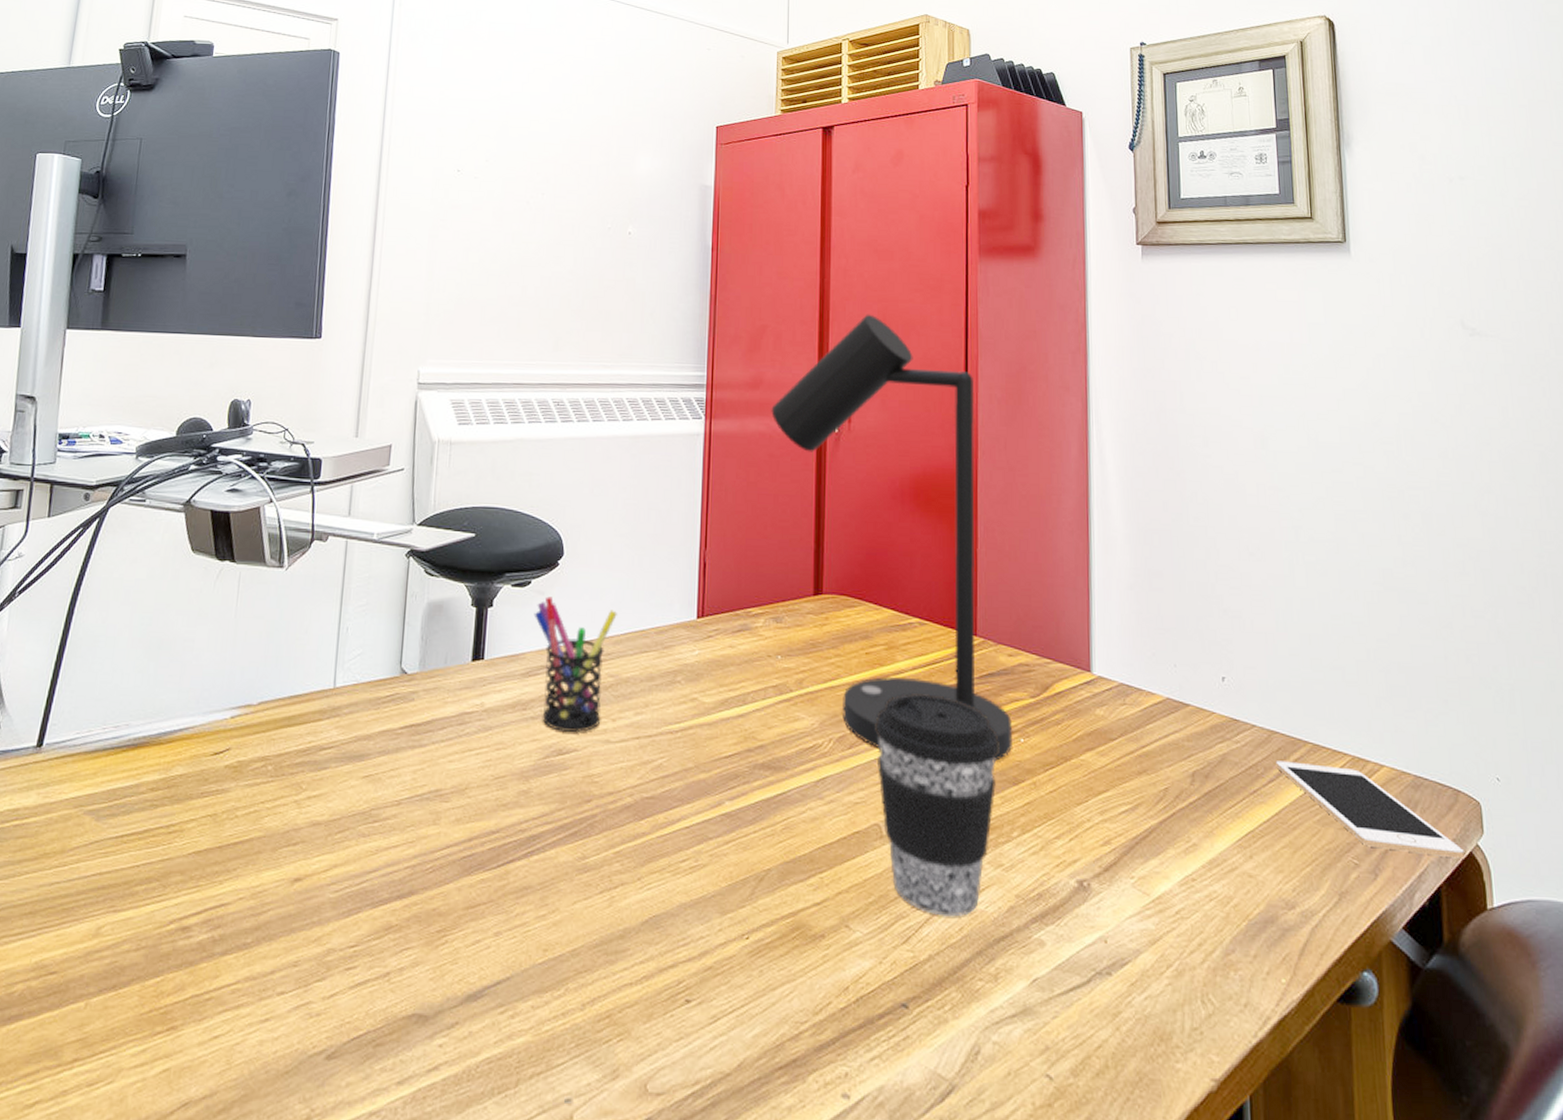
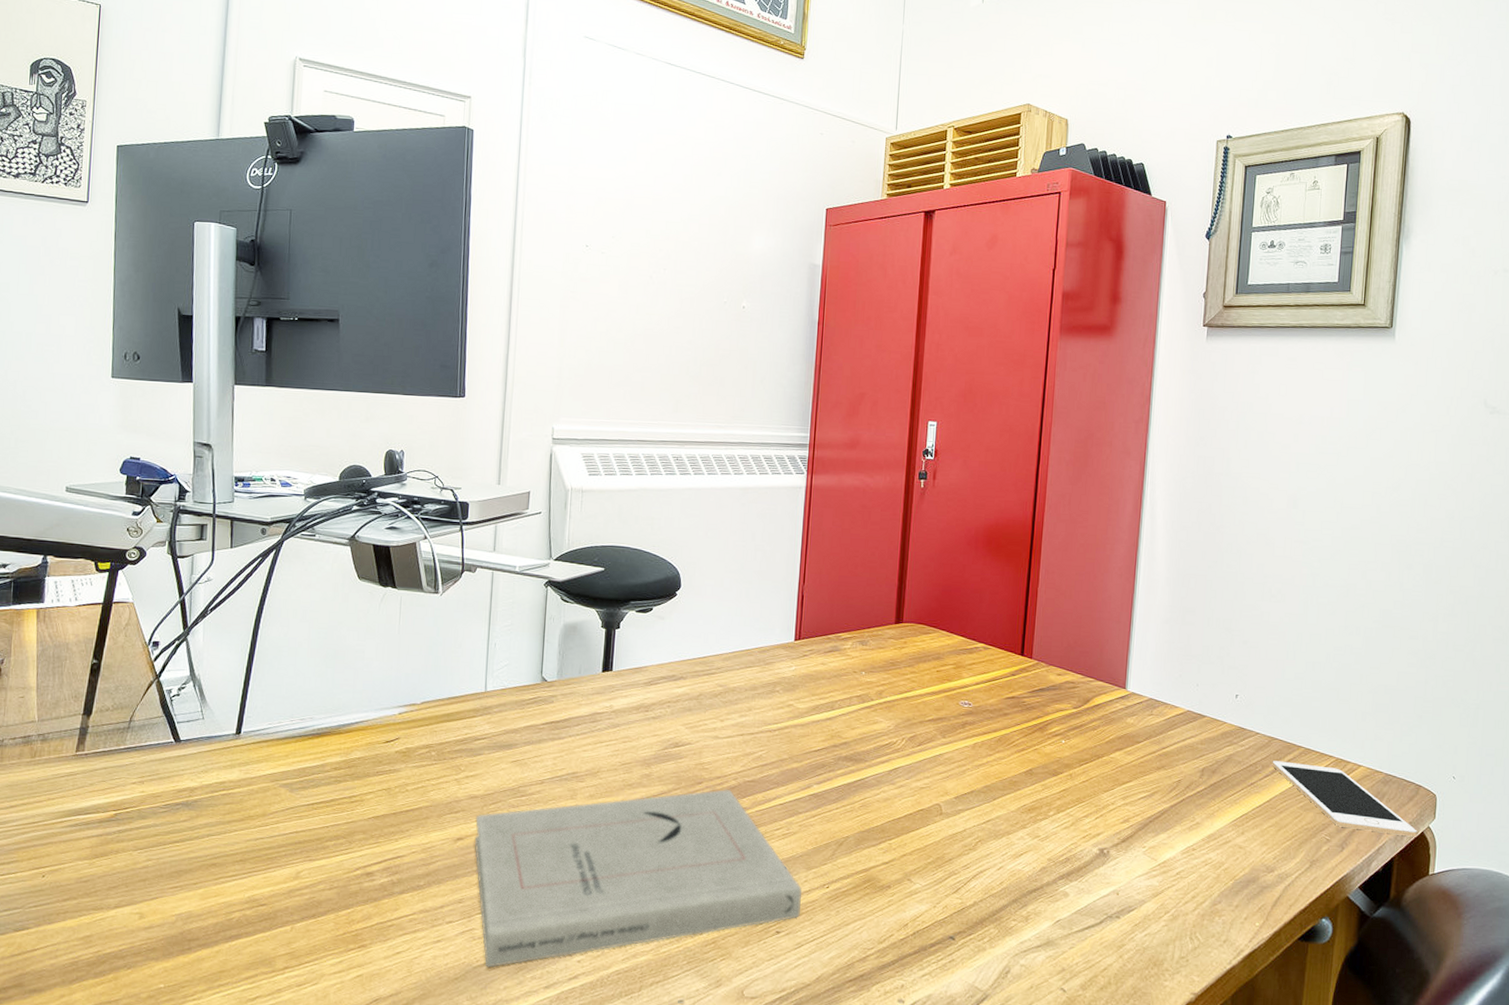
book: none [315,808,716,1055] -> present [474,789,802,967]
pen holder: present [533,596,617,732] -> none [655,621,726,730]
desk lamp: present [771,314,1012,761] -> none [865,384,1056,757]
coffee cup: present [875,693,1001,917] -> none [941,703,1045,874]

